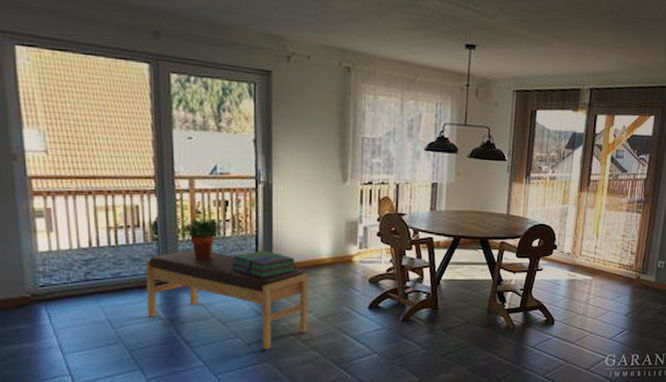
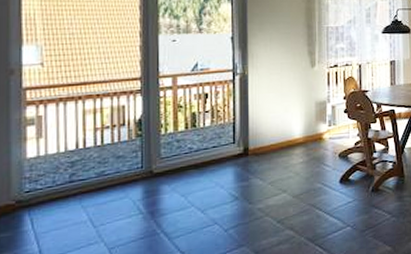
bench: present [146,249,309,349] -> none [129,141,283,234]
potted plant: present [178,218,228,261] -> none [161,111,208,152]
stack of books: present [230,250,297,278] -> none [209,136,272,163]

